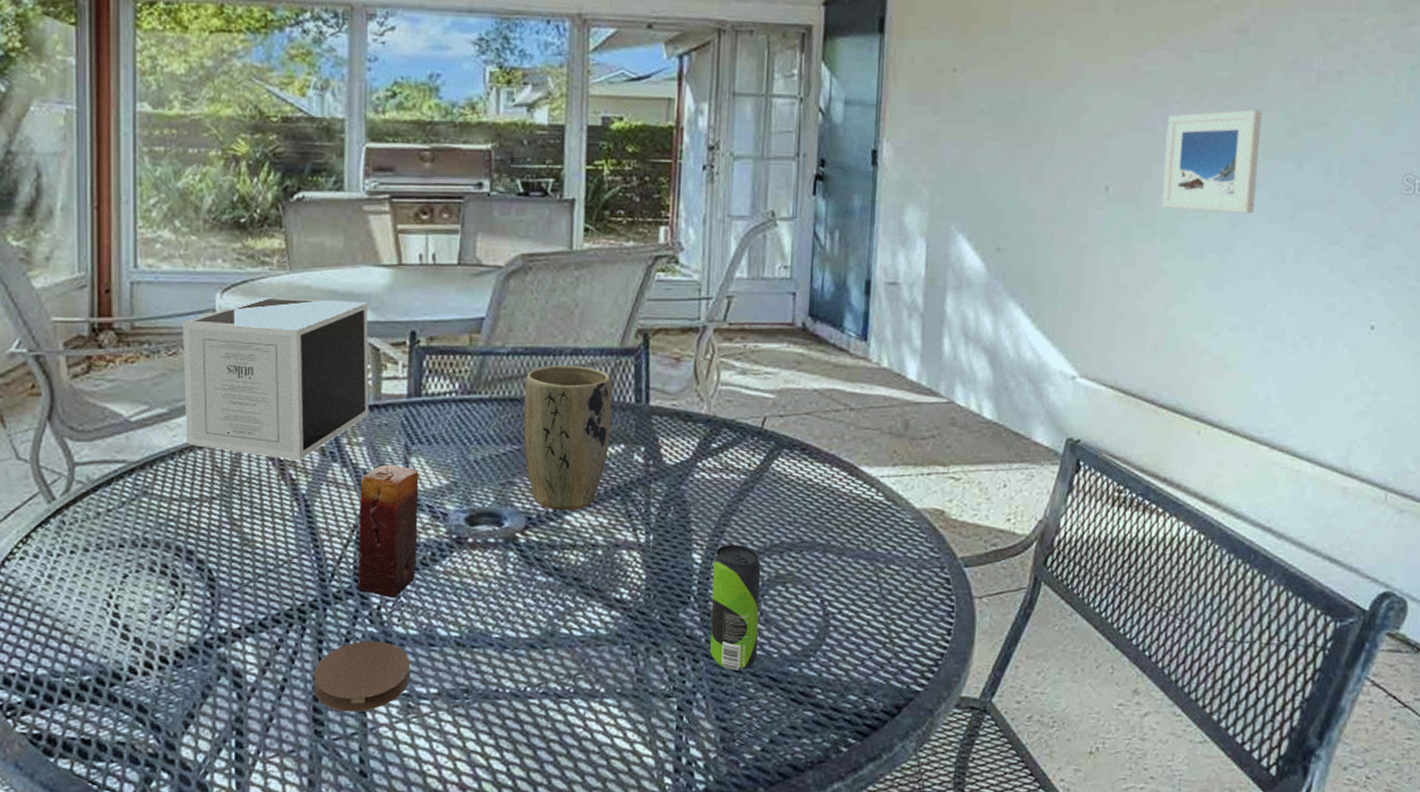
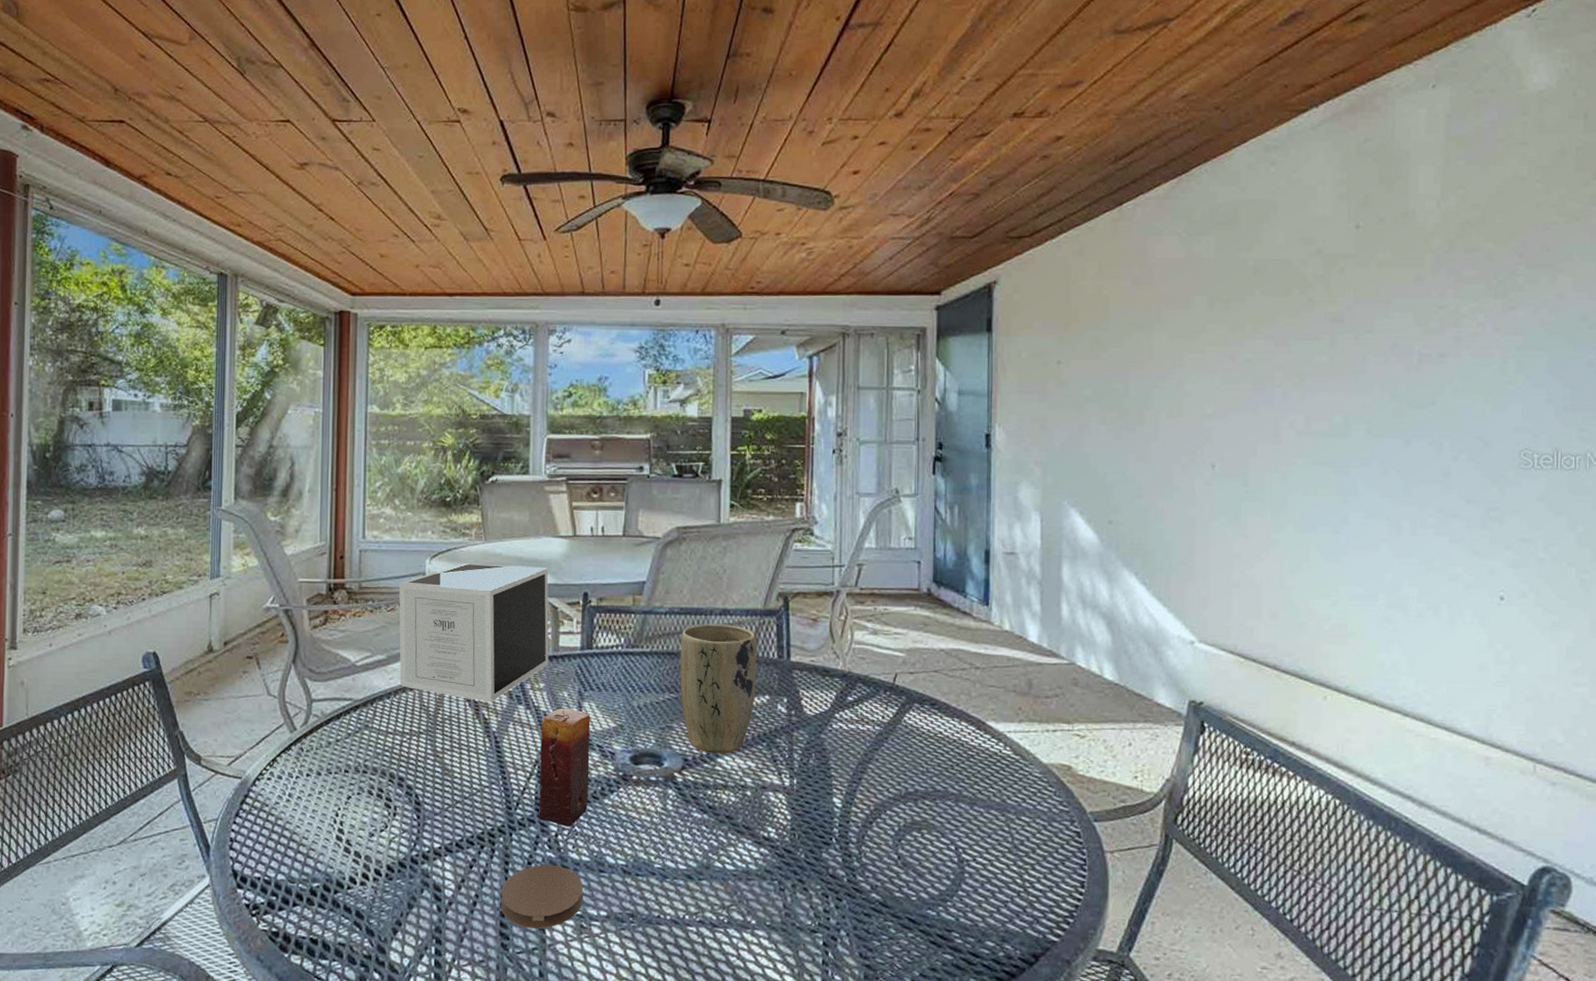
beverage can: present [709,545,761,670] -> none [851,791,897,911]
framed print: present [1161,109,1262,214] -> none [1268,391,1365,489]

